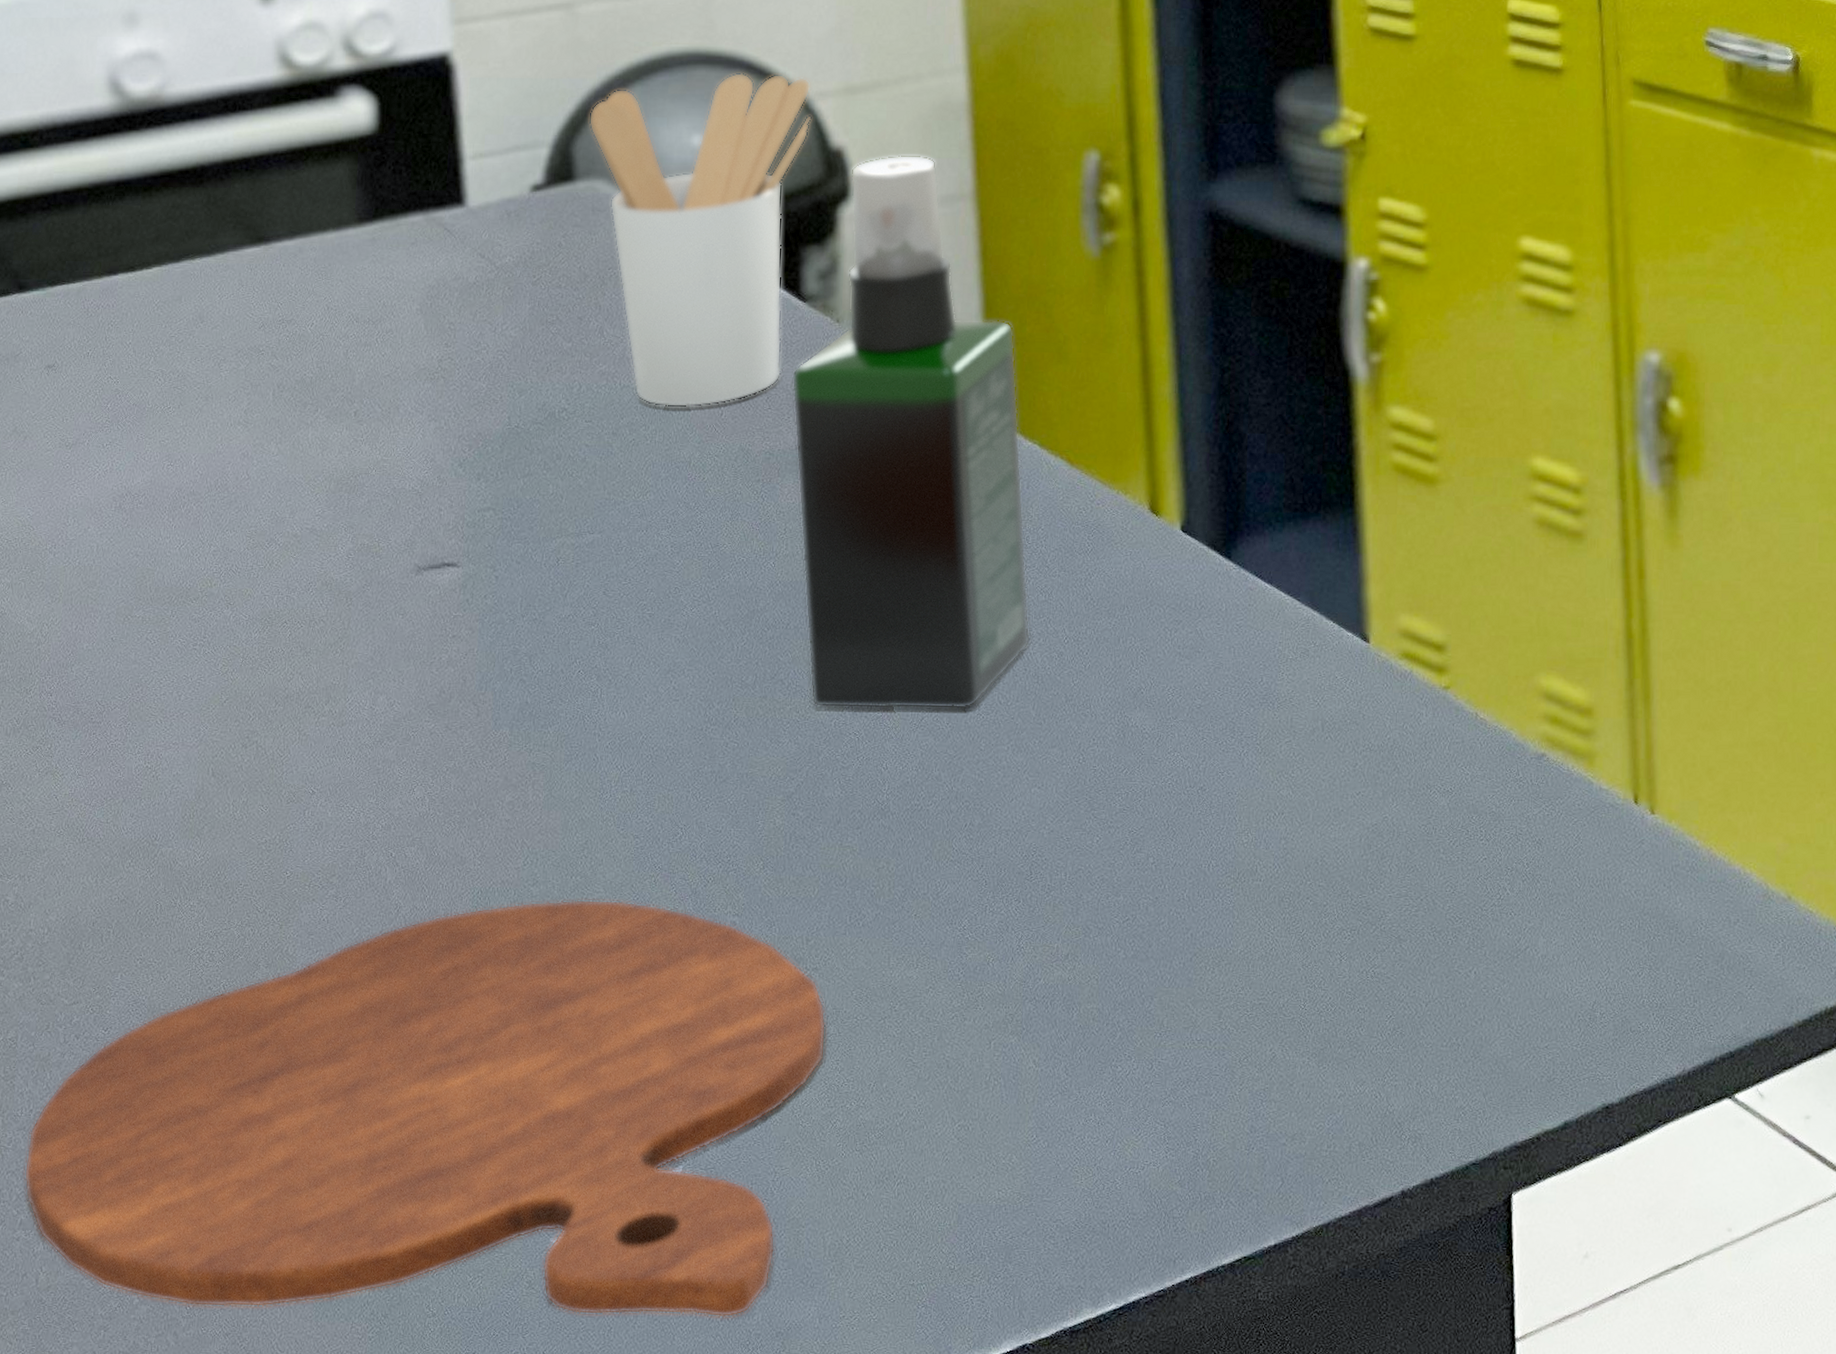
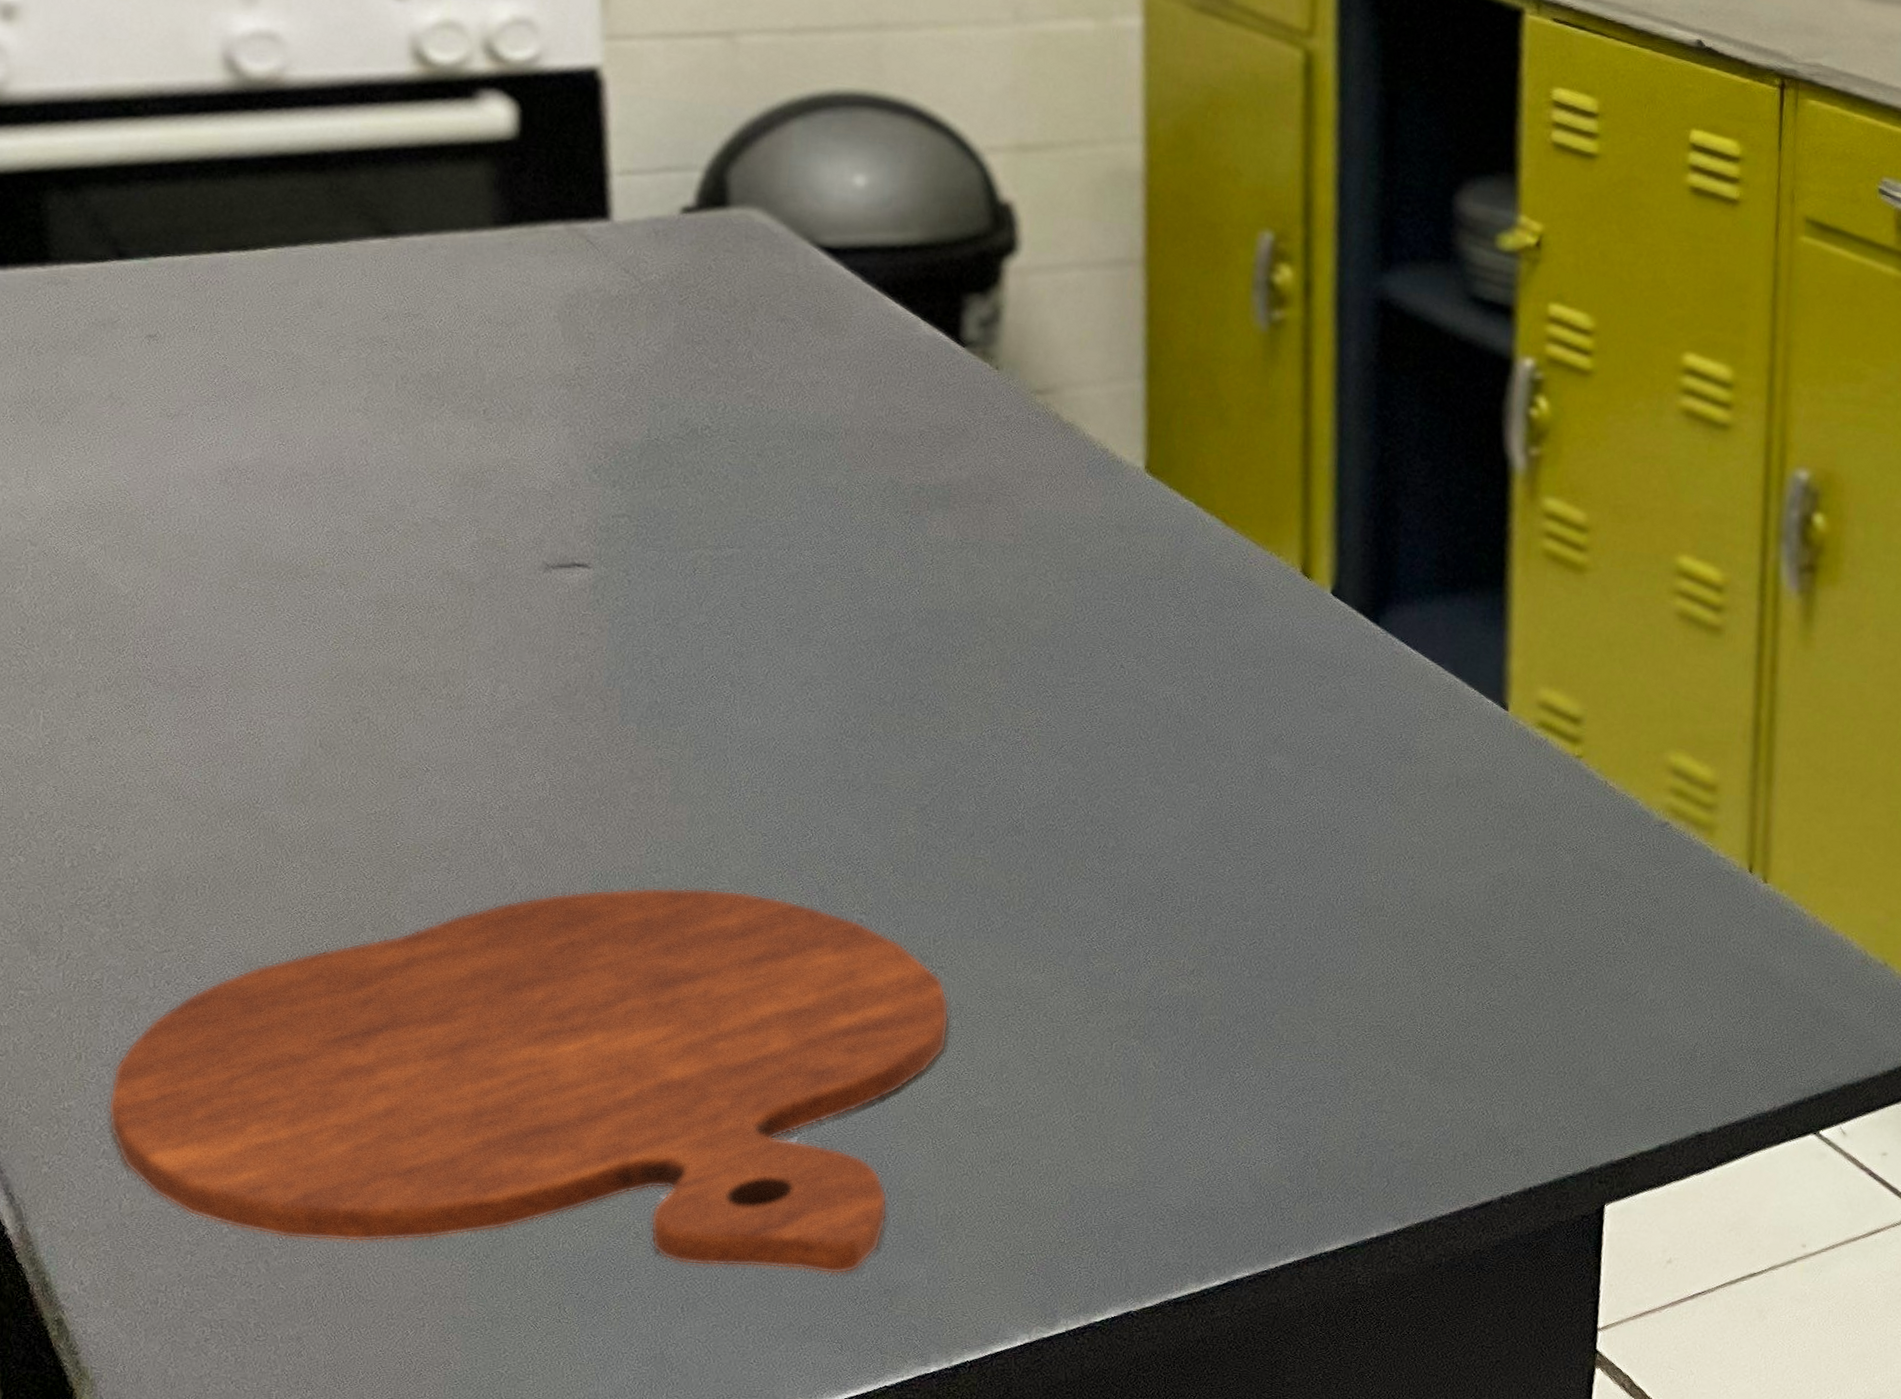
utensil holder: present [588,72,812,408] -> none [745,118,982,437]
spray bottle: present [791,154,1031,710] -> none [945,215,1177,742]

